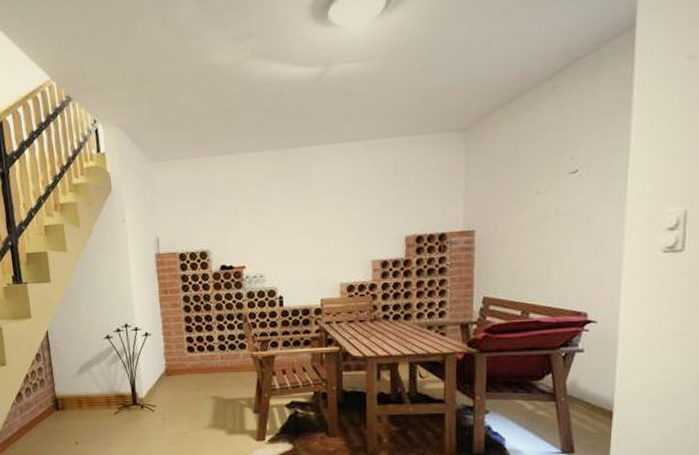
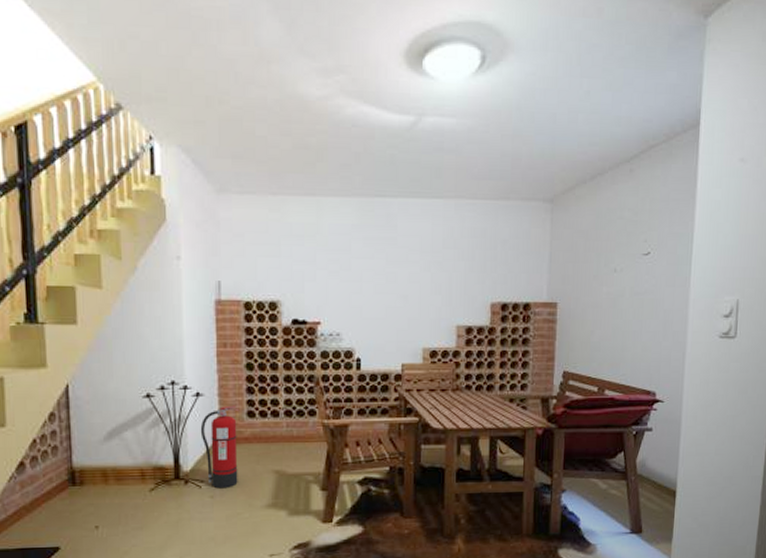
fire extinguisher: none [150,342,184,412] -> present [200,405,240,489]

